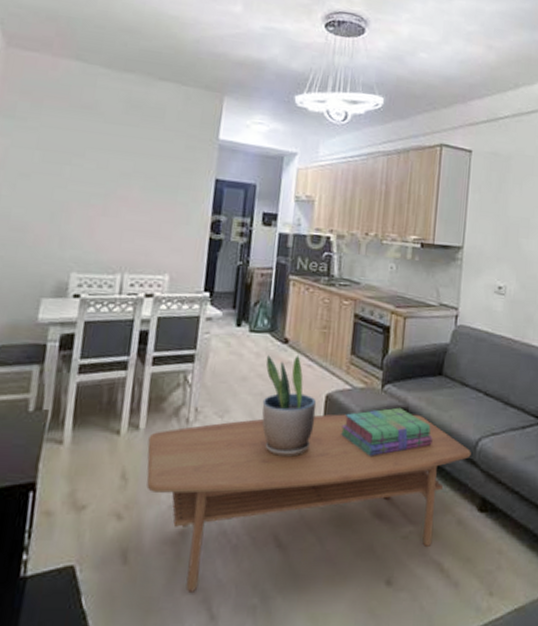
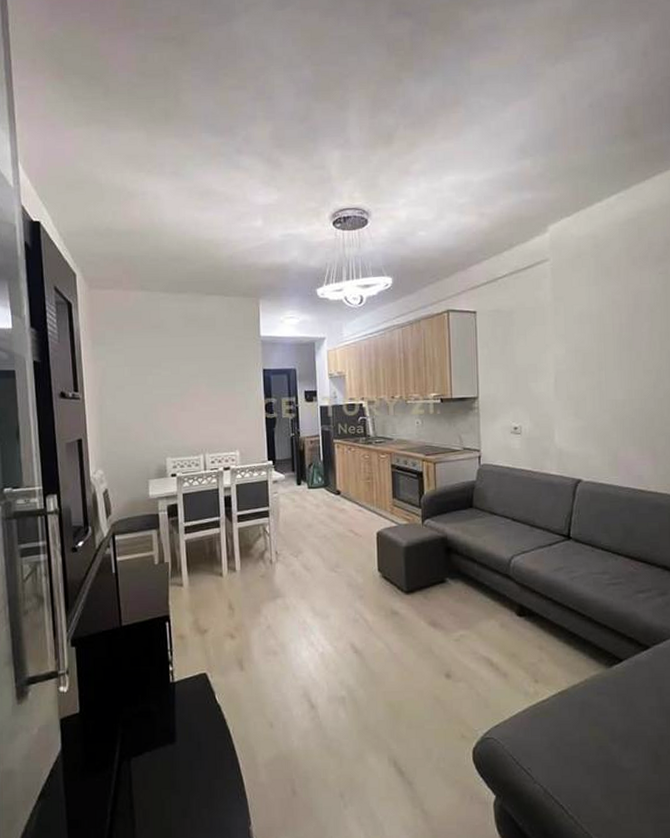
coffee table: present [146,414,471,592] -> none [244,541,506,689]
potted plant: present [262,354,317,457] -> none [324,502,371,583]
stack of books: present [341,407,433,456] -> none [393,537,471,578]

